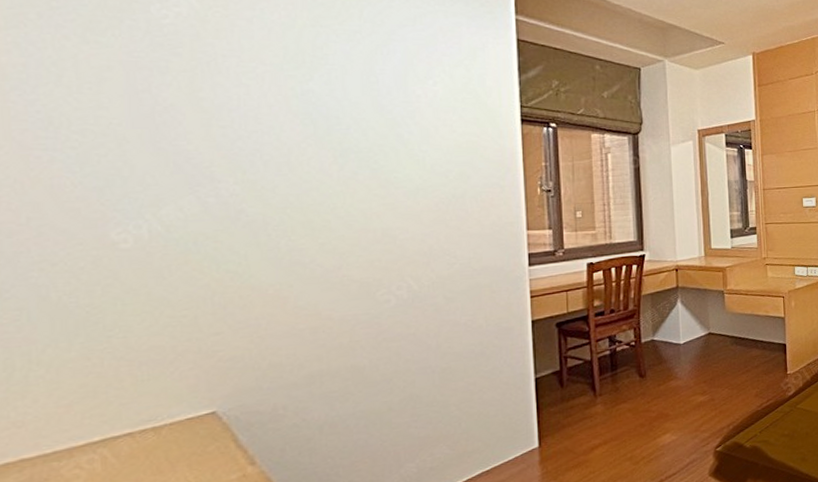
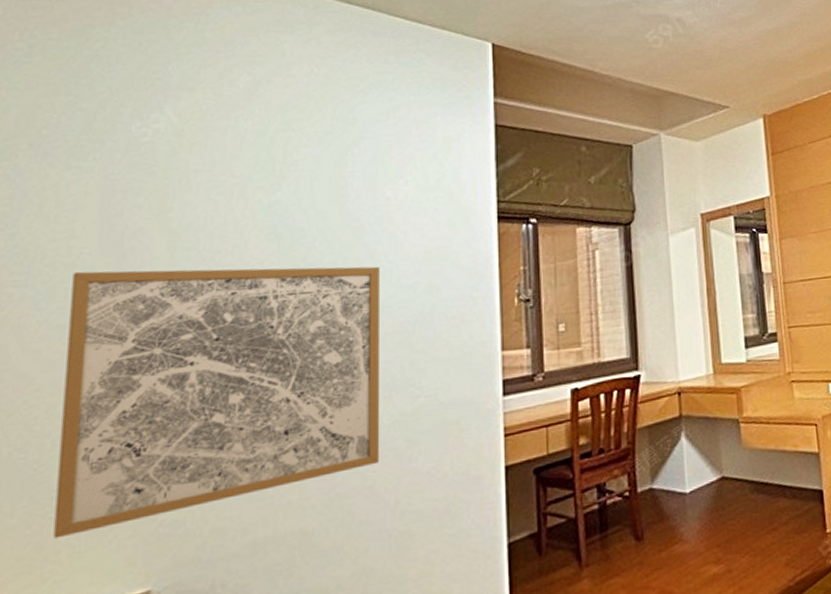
wall art: none [104,141,422,370] -> present [53,266,380,539]

